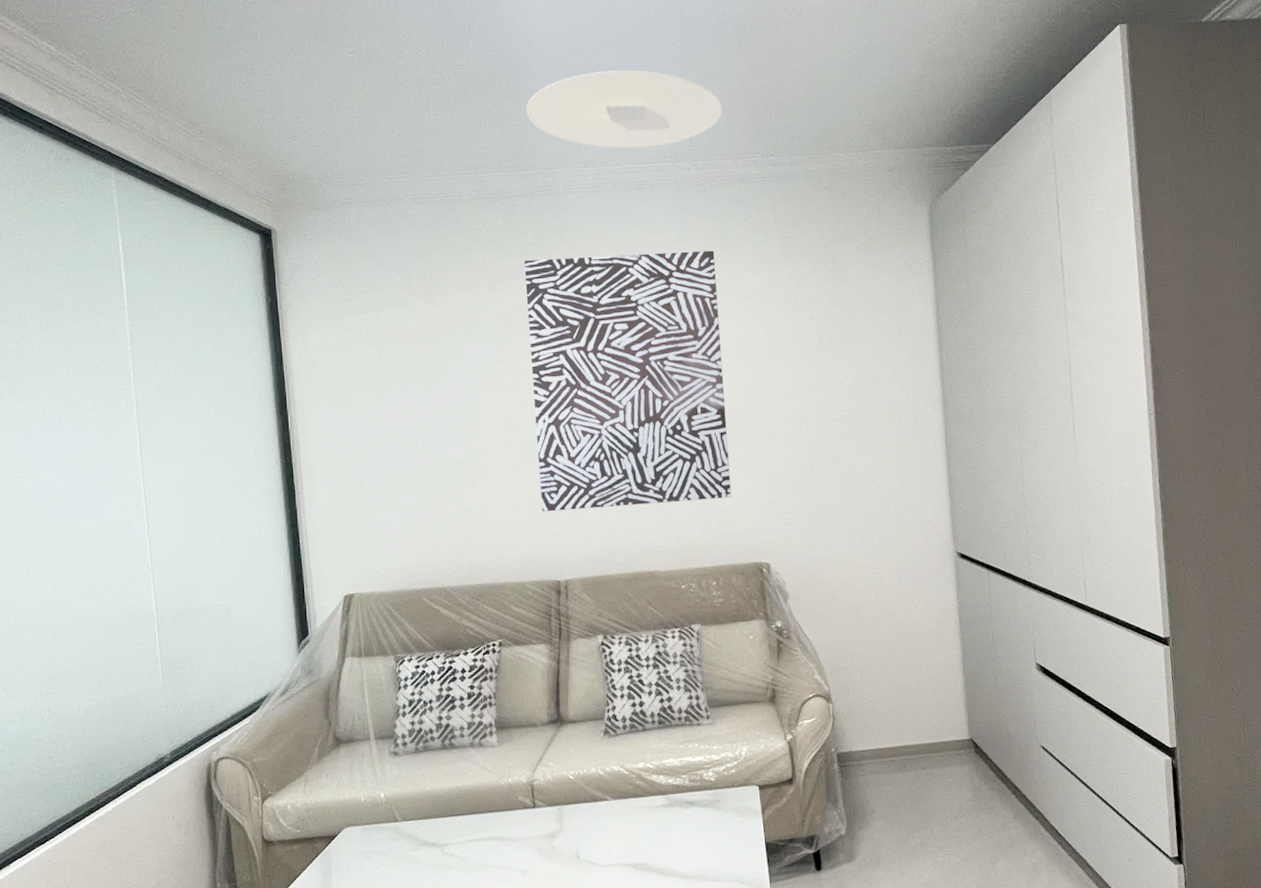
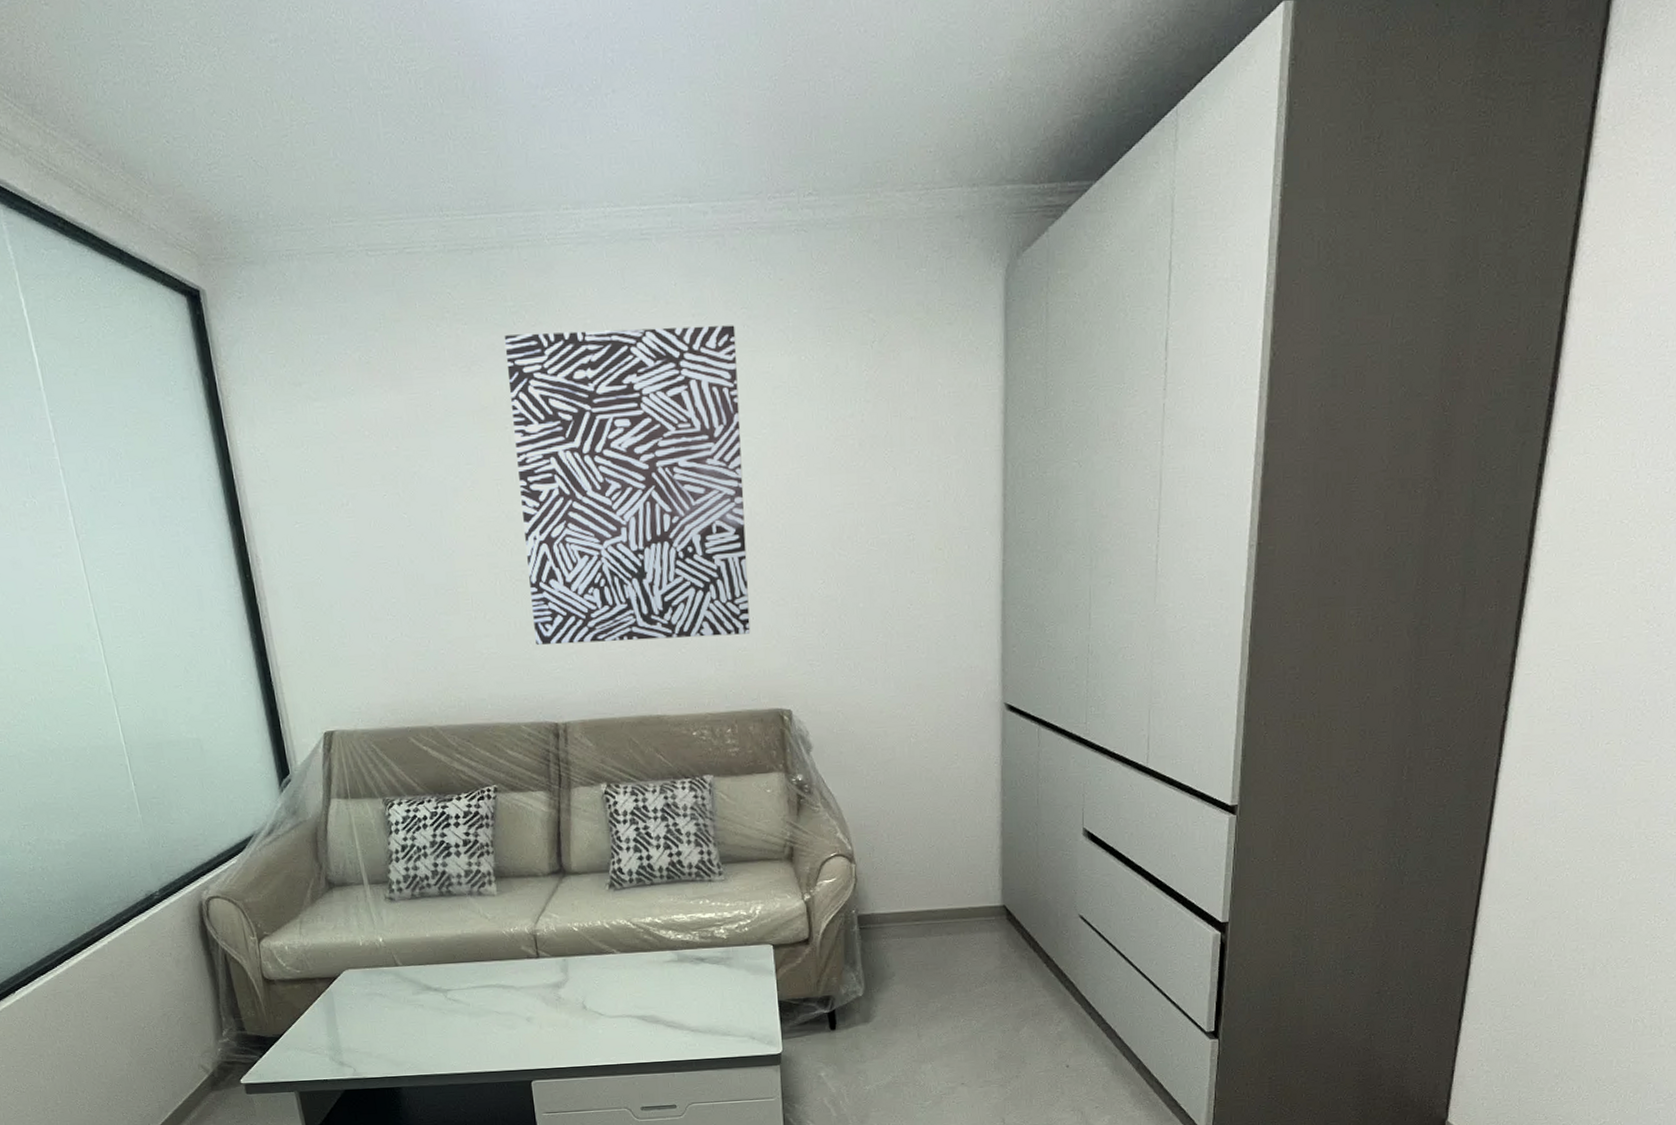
ceiling light: present [526,70,723,149] -> none [499,68,749,184]

